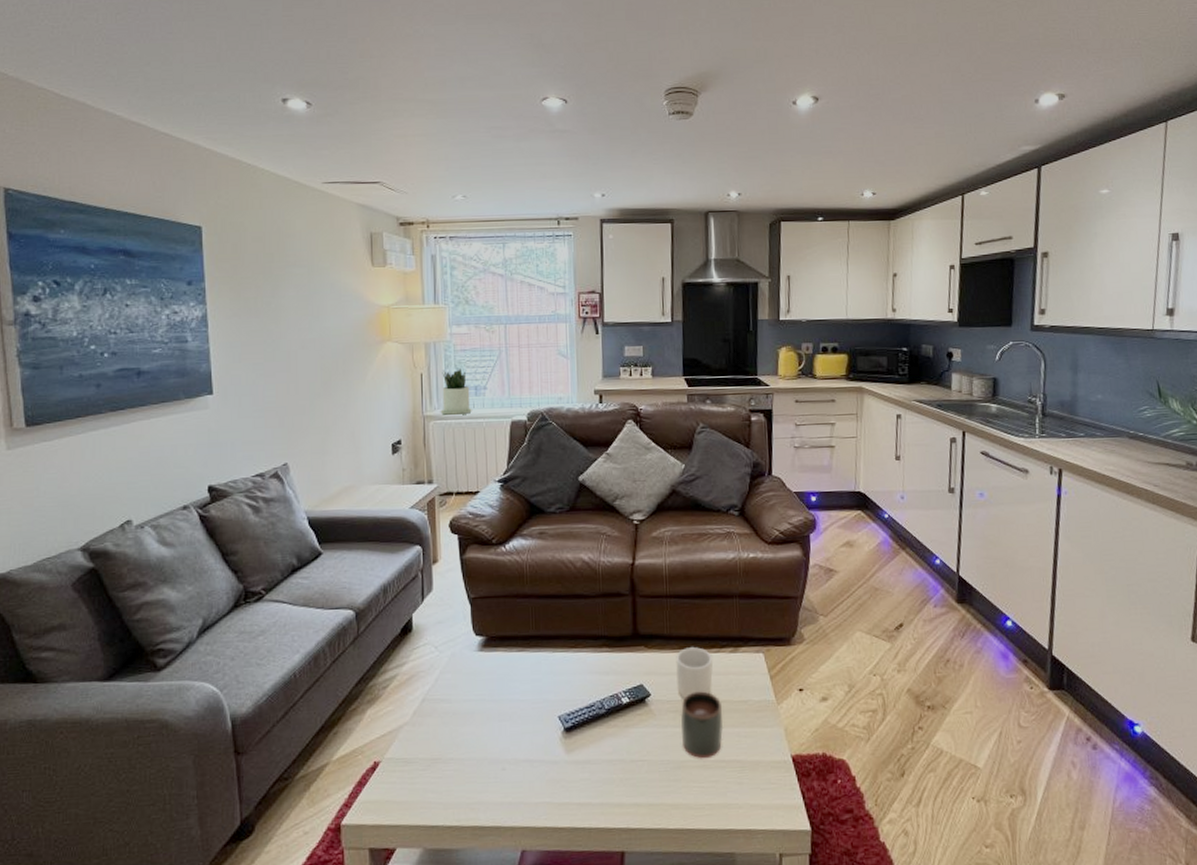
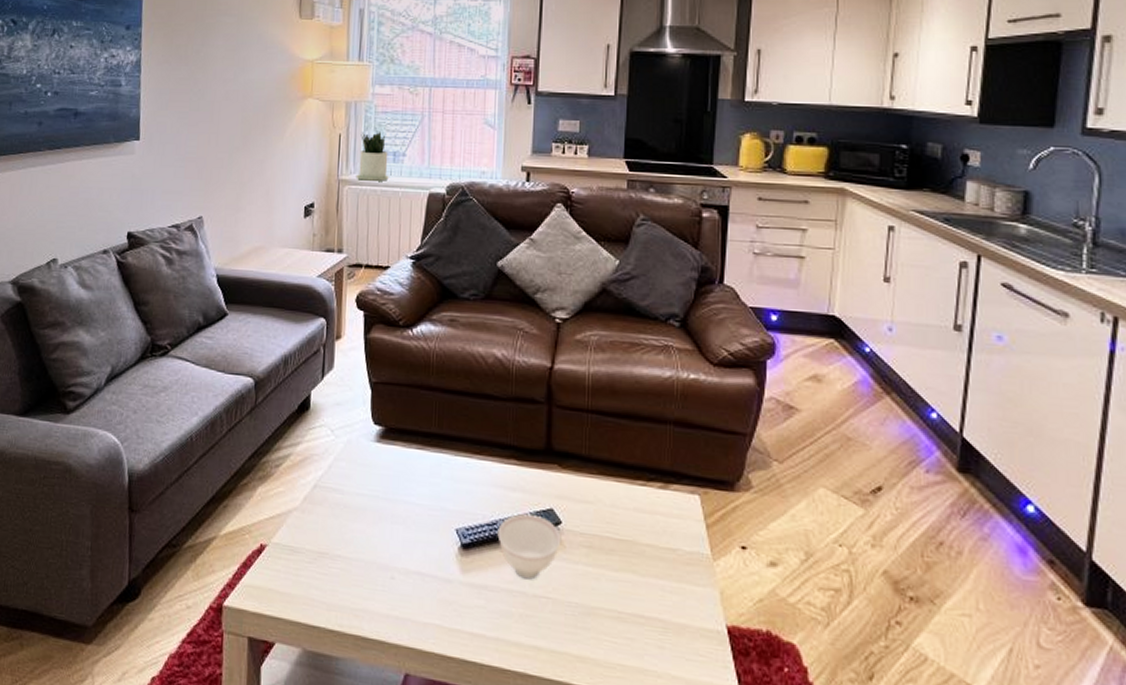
bowl: none [595,691,652,748] -> present [497,513,562,580]
mug: present [676,646,713,700] -> none [593,473,637,535]
mug: present [680,691,724,759] -> none [594,527,645,609]

